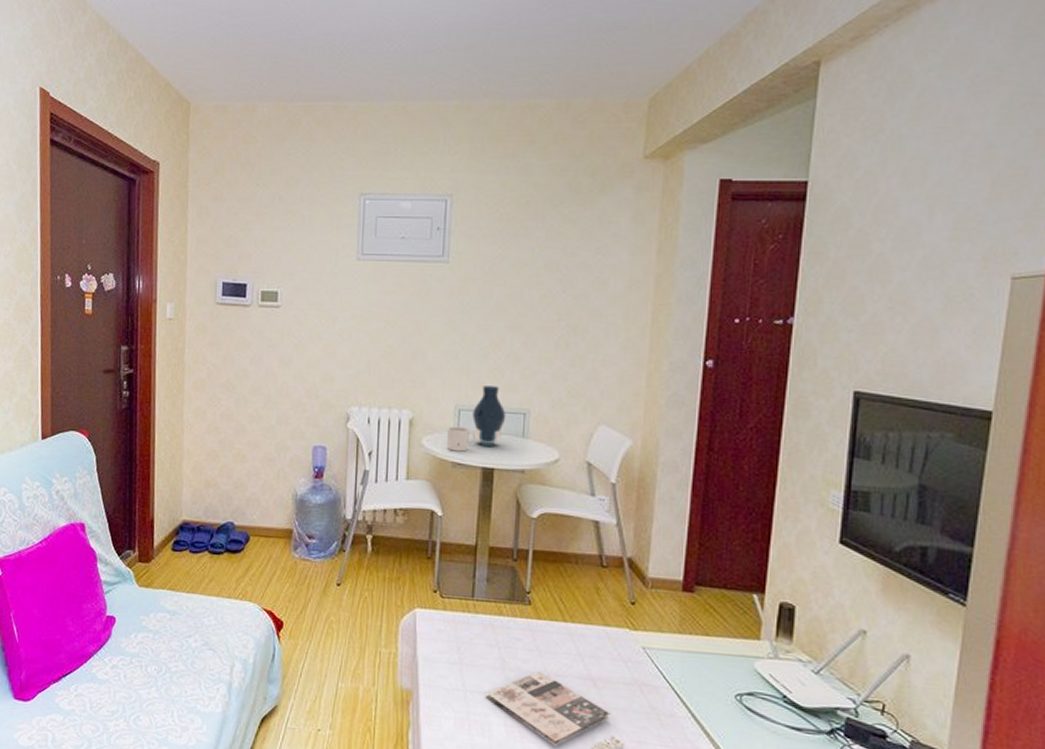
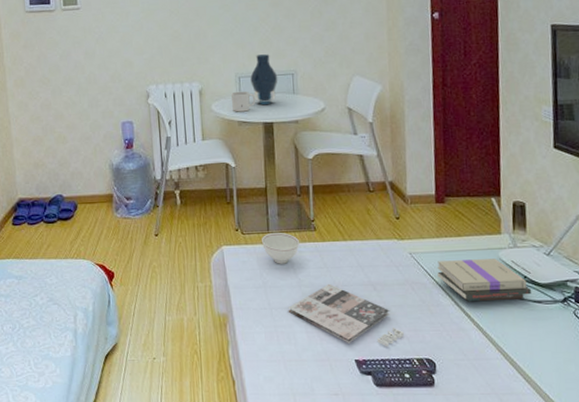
bowl: none [462,600,510,640] -> present [261,232,300,264]
books: none [674,662,791,723] -> present [437,259,532,302]

